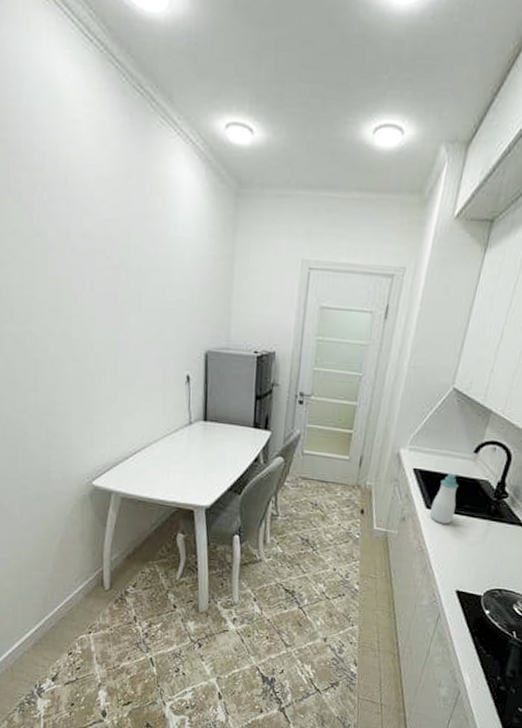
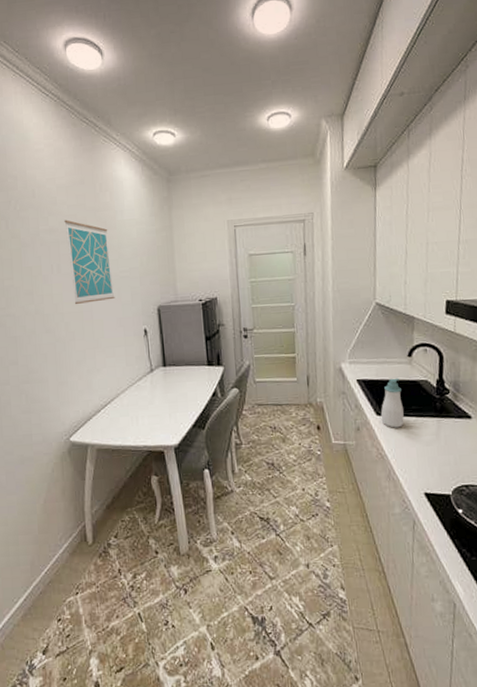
wall art: none [102,224,157,334] -> present [64,219,115,305]

